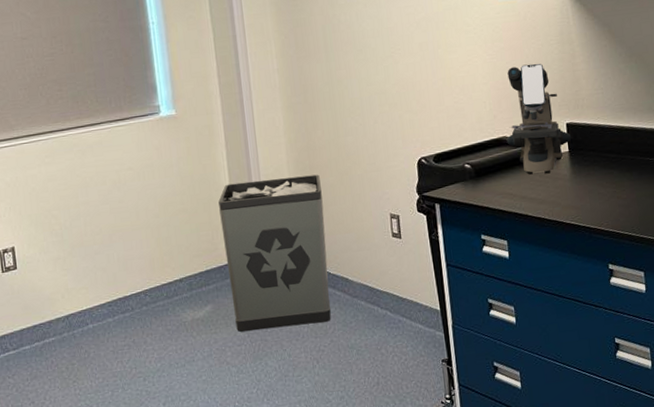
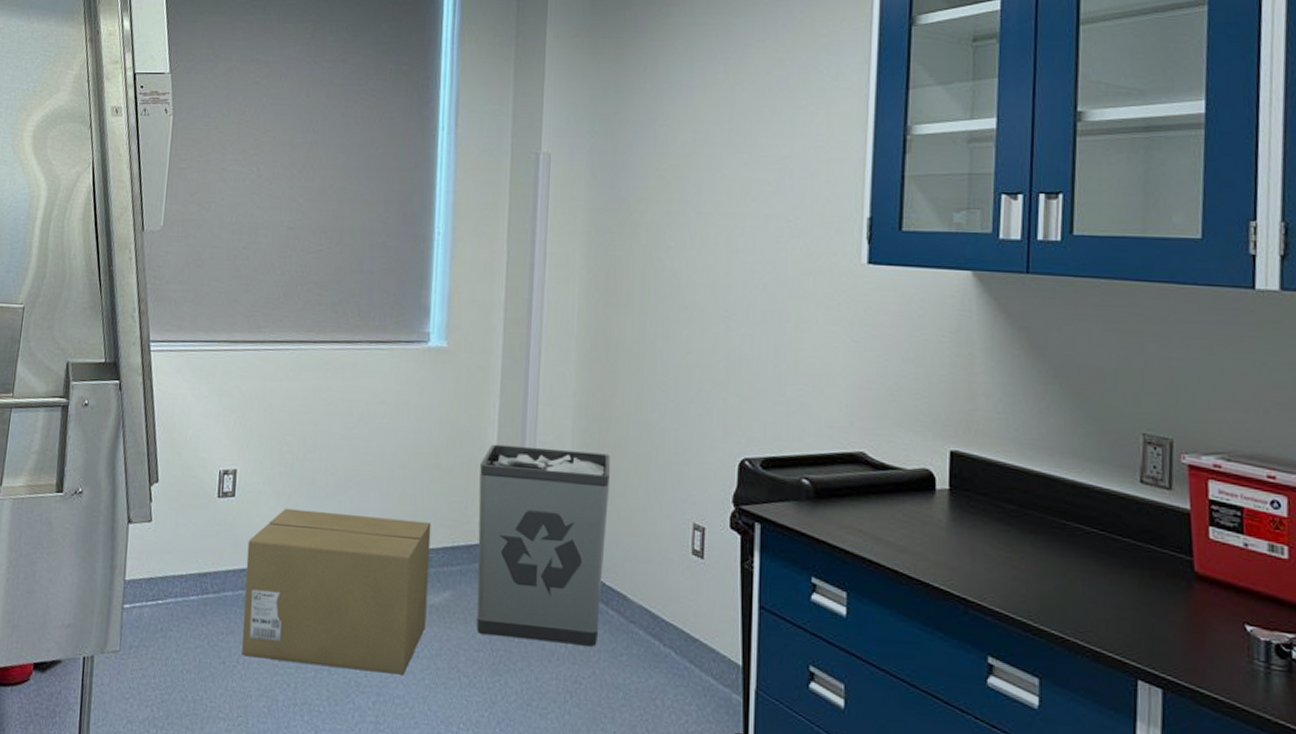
box: none [35,255,196,394] -> present [242,508,432,675]
microscope: present [506,63,572,175] -> none [863,362,956,514]

